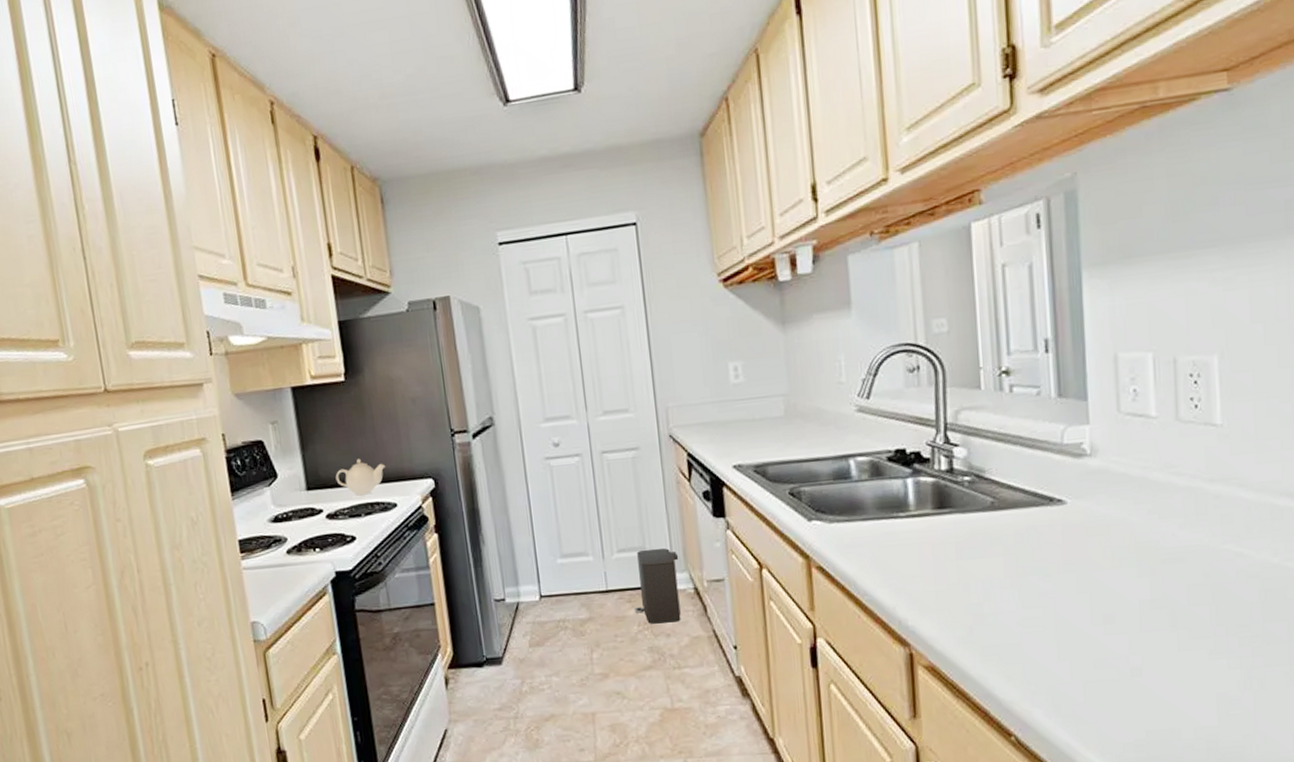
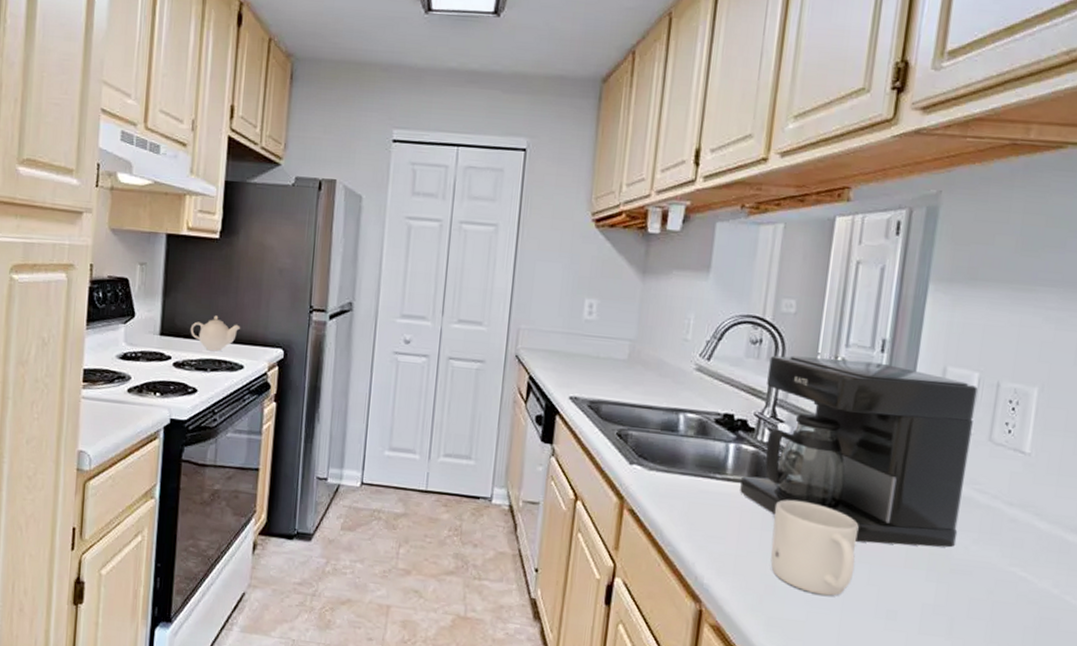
pedal bin: present [634,548,681,624] -> none [448,458,501,535]
coffee maker: none [926,363,1162,552] -> present [740,355,978,548]
mug: none [967,521,1062,614] -> present [770,500,859,596]

